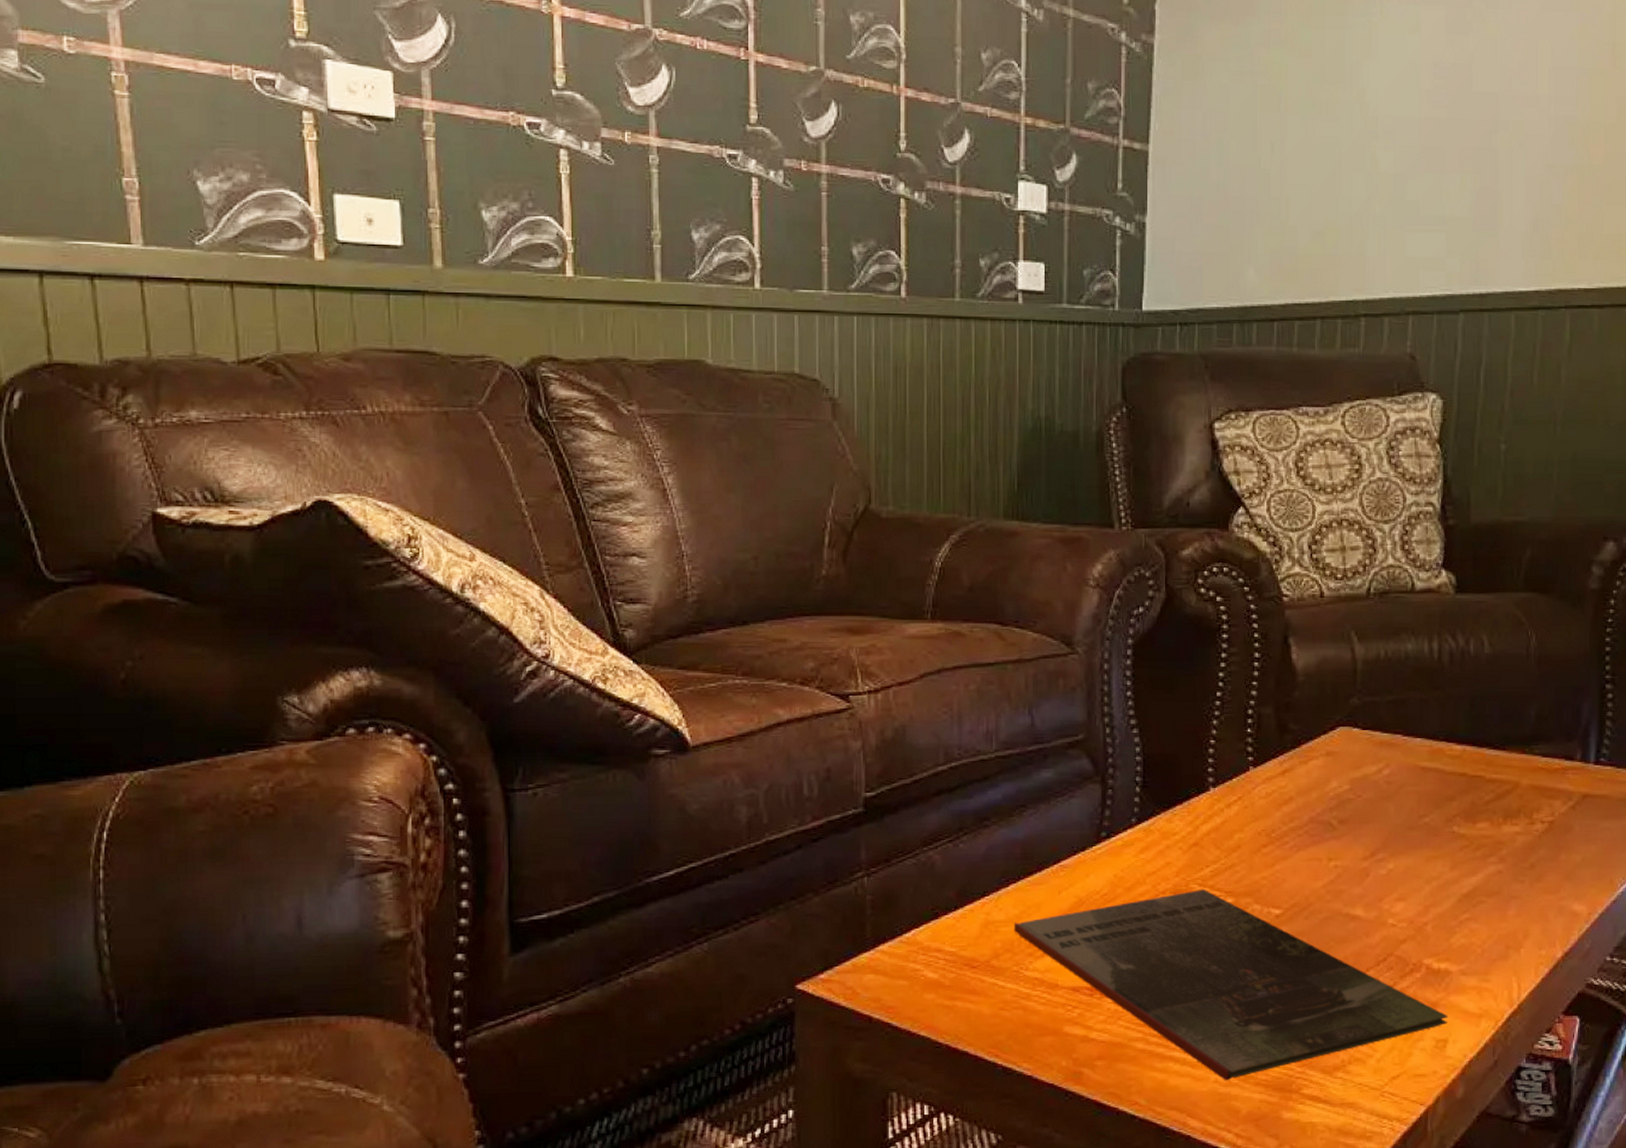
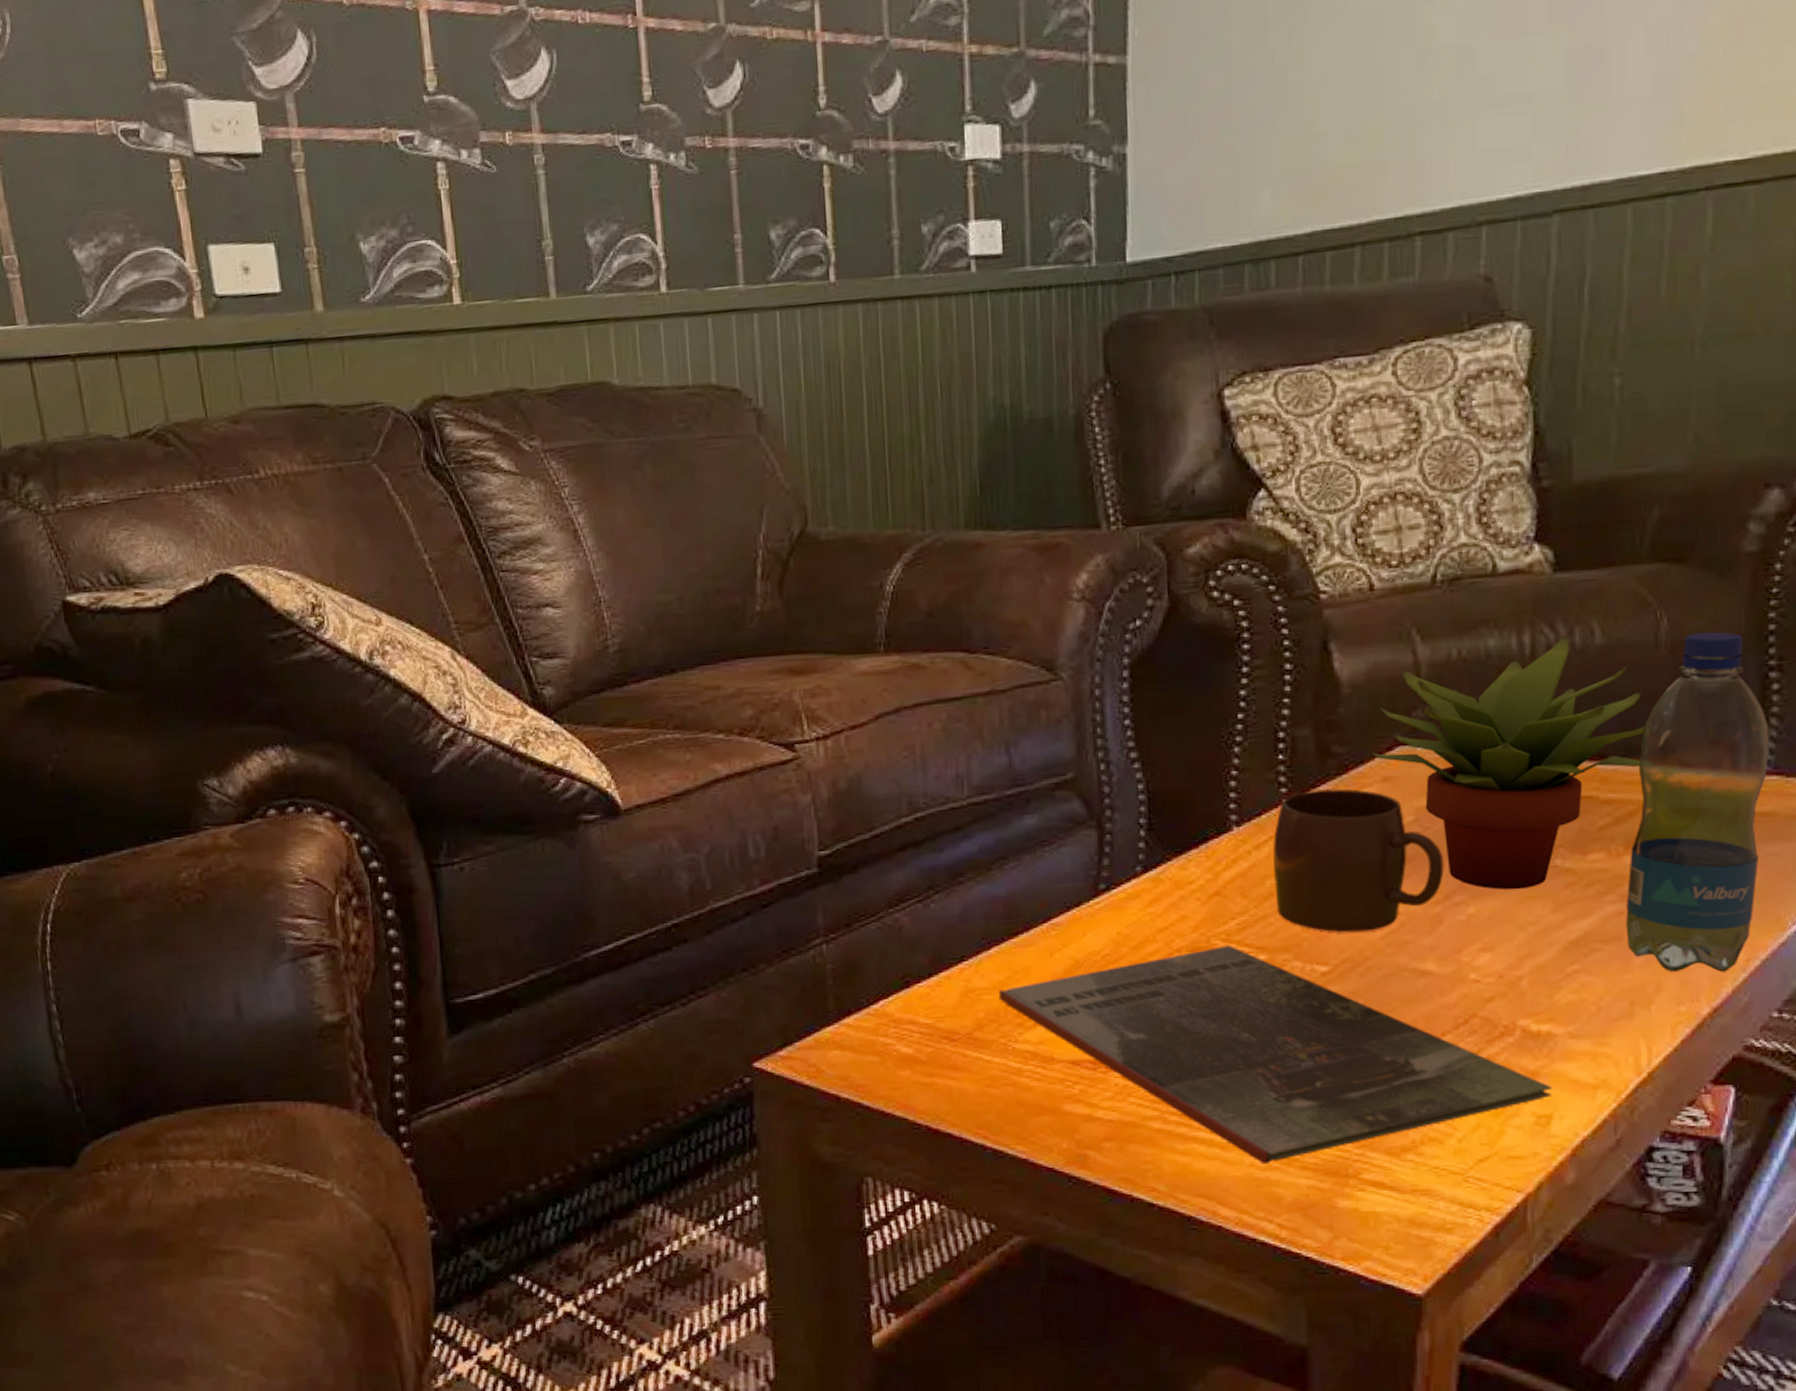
mug: none [1241,759,1371,881] -> present [1273,788,1444,933]
succulent plant: none [1318,645,1520,850] -> present [1371,636,1646,890]
bottle: none [1503,650,1605,923] -> present [1625,631,1769,972]

